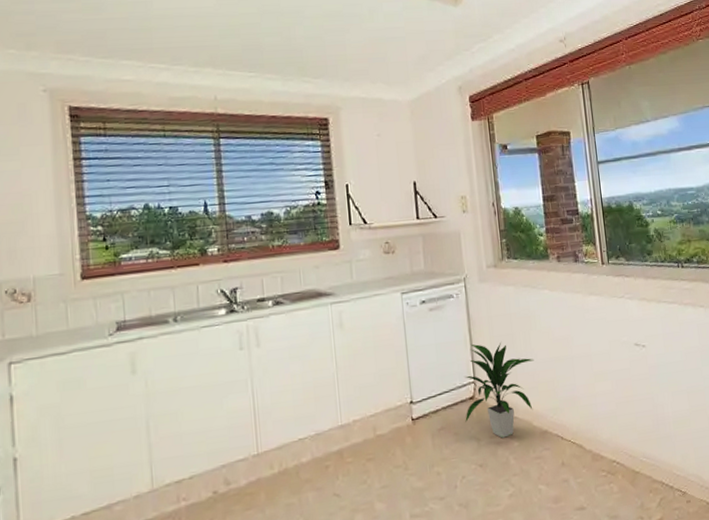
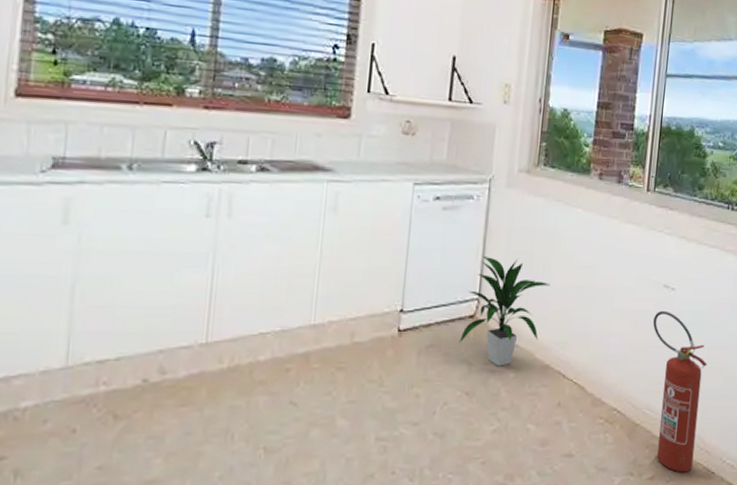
fire extinguisher: none [632,366,697,511] -> present [653,310,708,473]

